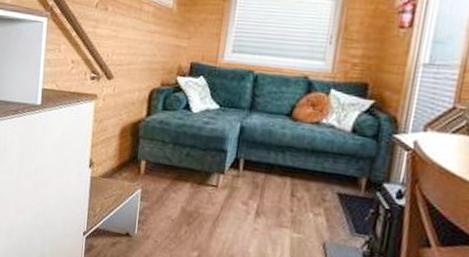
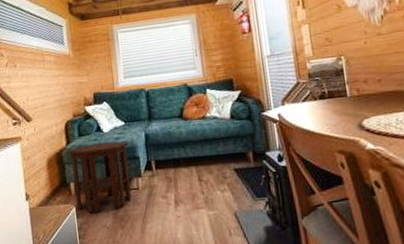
side table: none [143,121,218,202] -> present [67,141,132,213]

